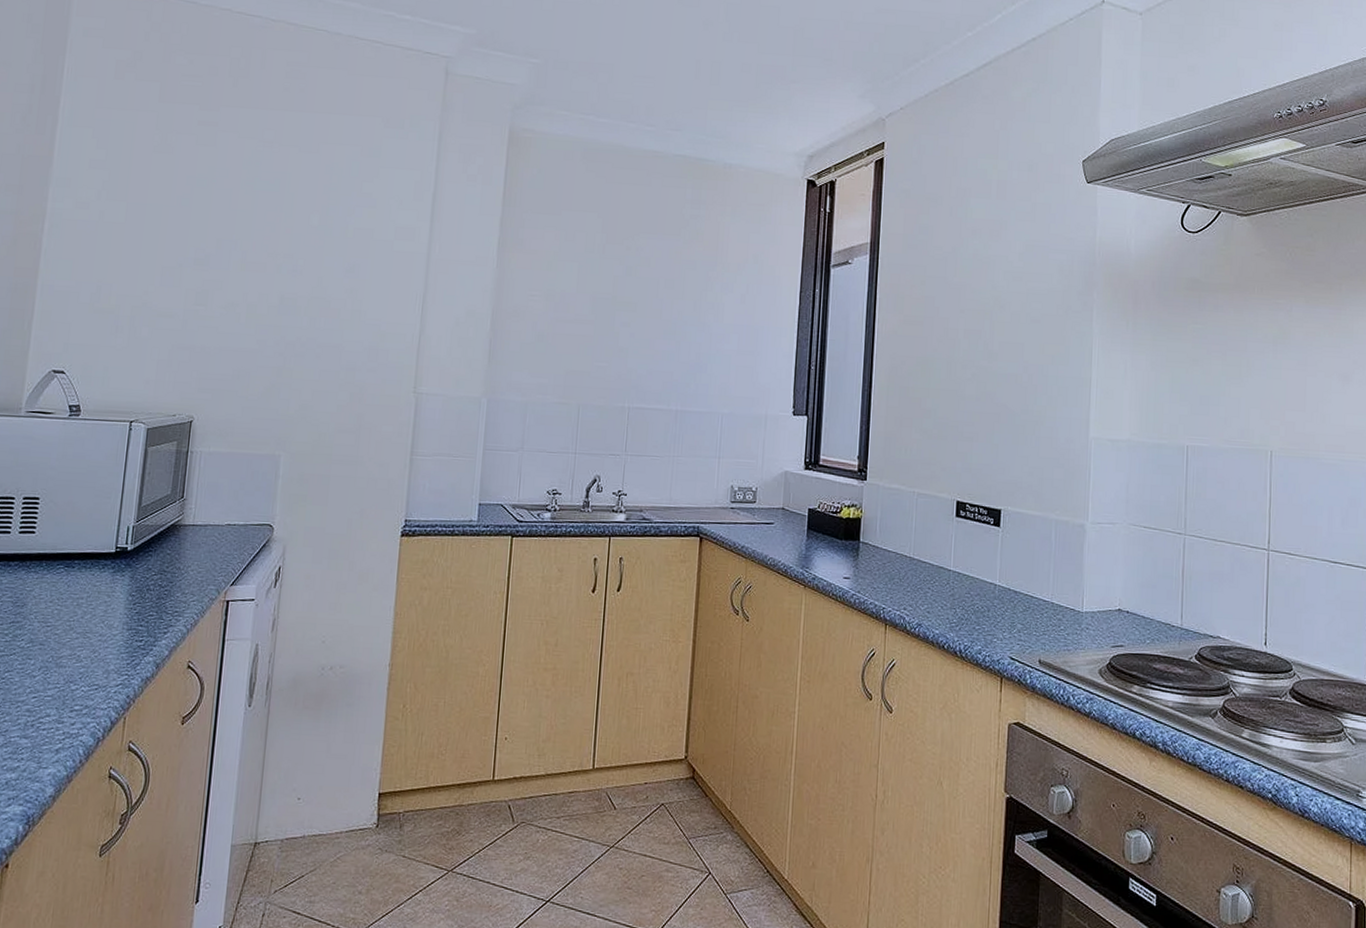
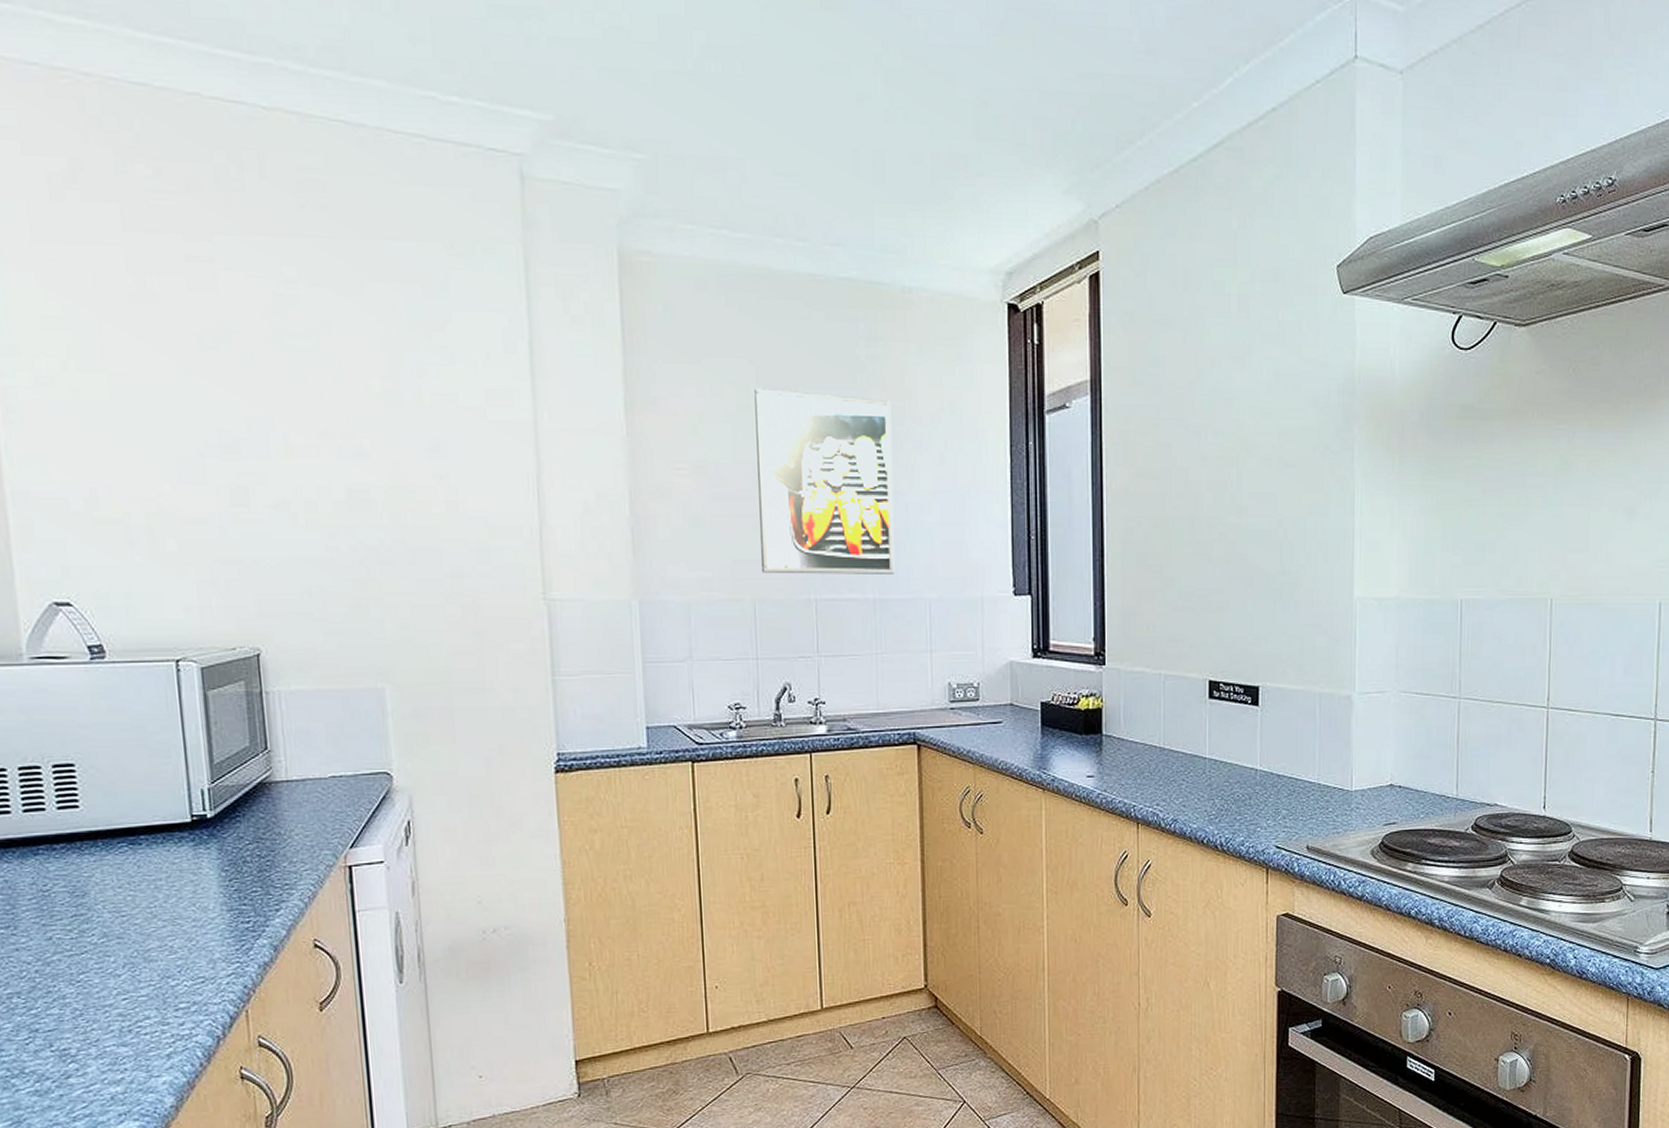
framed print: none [587,236,706,391] -> present [754,388,895,574]

